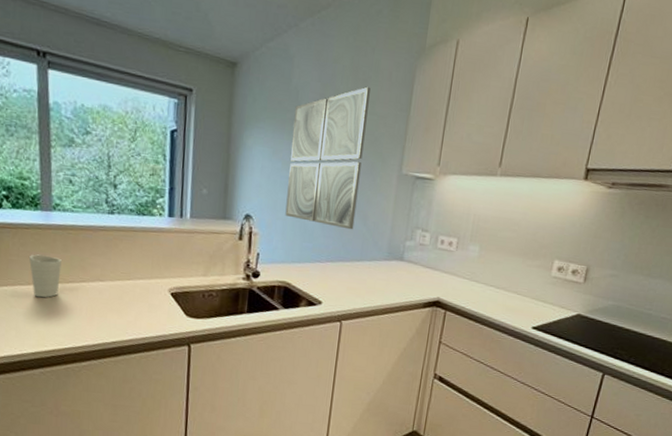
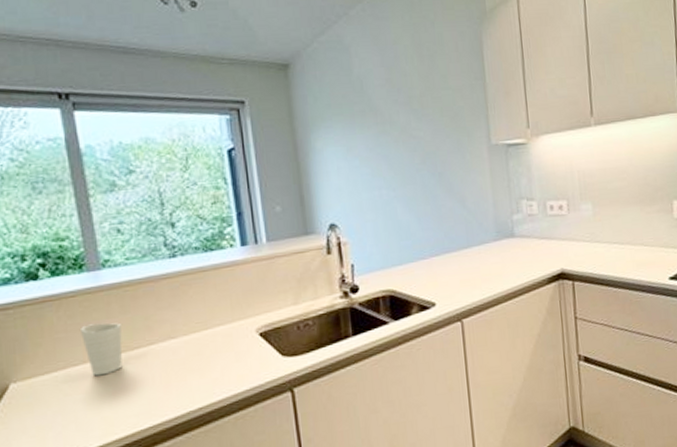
wall art: present [285,86,370,230] -> none [362,62,453,217]

